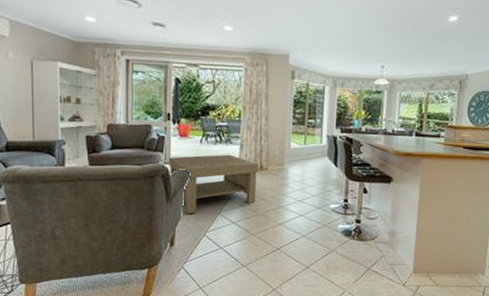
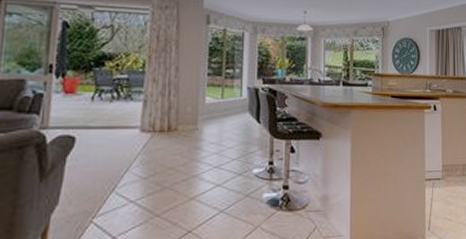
coffee table: present [169,154,258,214] -> none [46,113,166,195]

